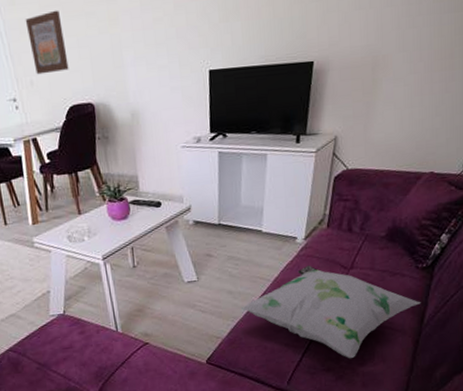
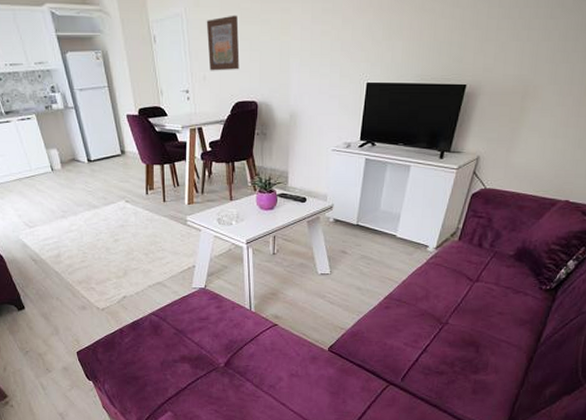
decorative pillow: present [242,265,421,359] -> none [368,273,540,366]

